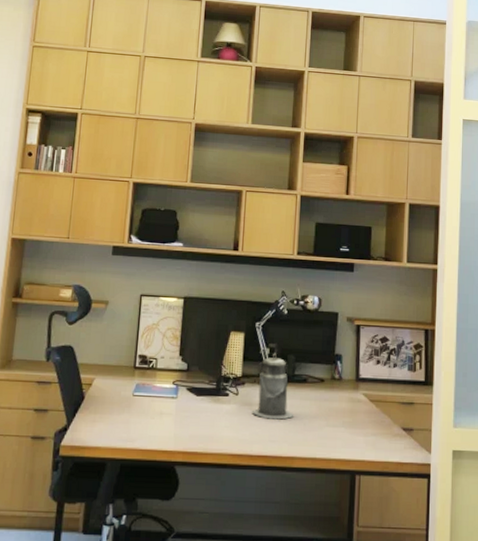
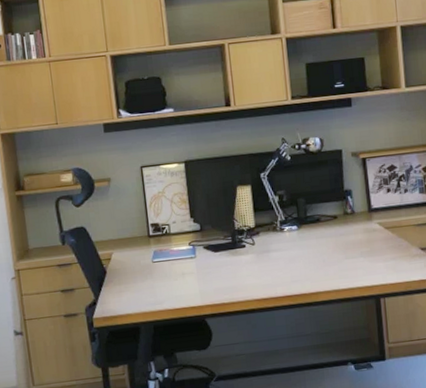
canister: present [251,353,294,420] -> none [270,199,312,262]

